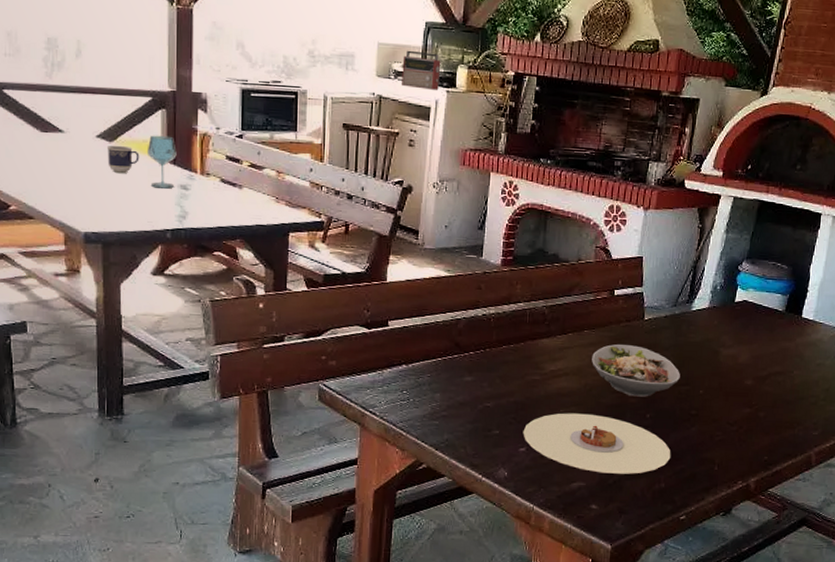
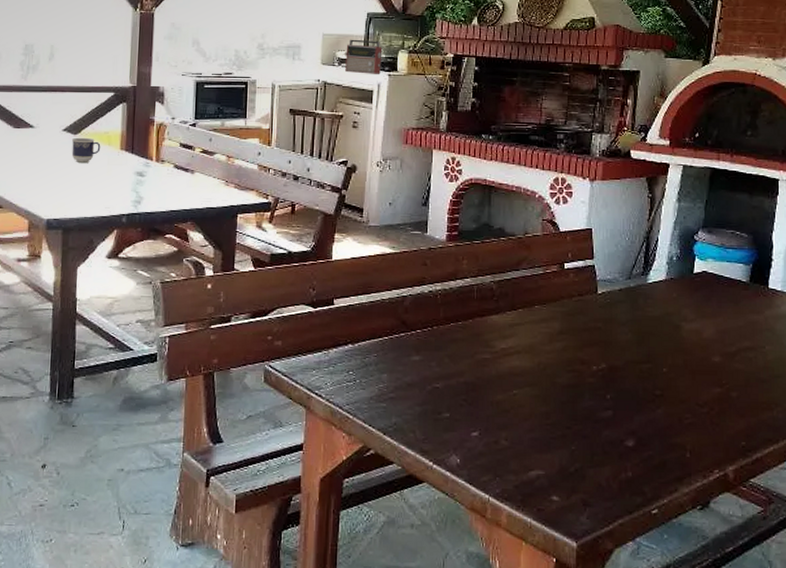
wine glass: present [148,135,177,189] -> none [108,127,135,176]
plate: present [523,413,671,474] -> none [474,394,637,462]
salad: present [592,344,680,397] -> none [544,320,640,376]

